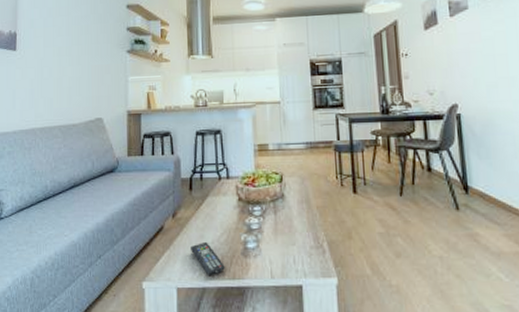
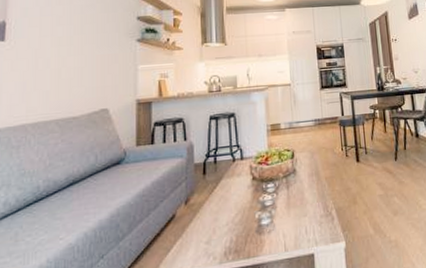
remote control: present [191,241,225,277] -> none [204,224,240,259]

